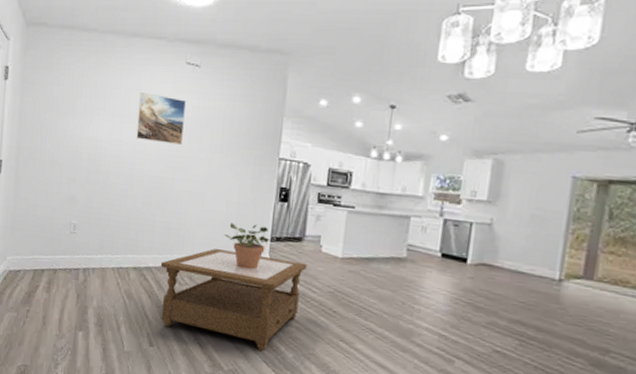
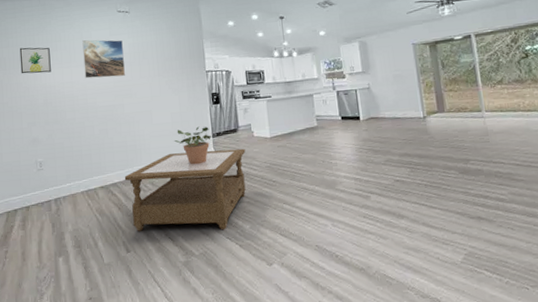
wall art: none [68,88,103,124] -> present [19,47,51,74]

